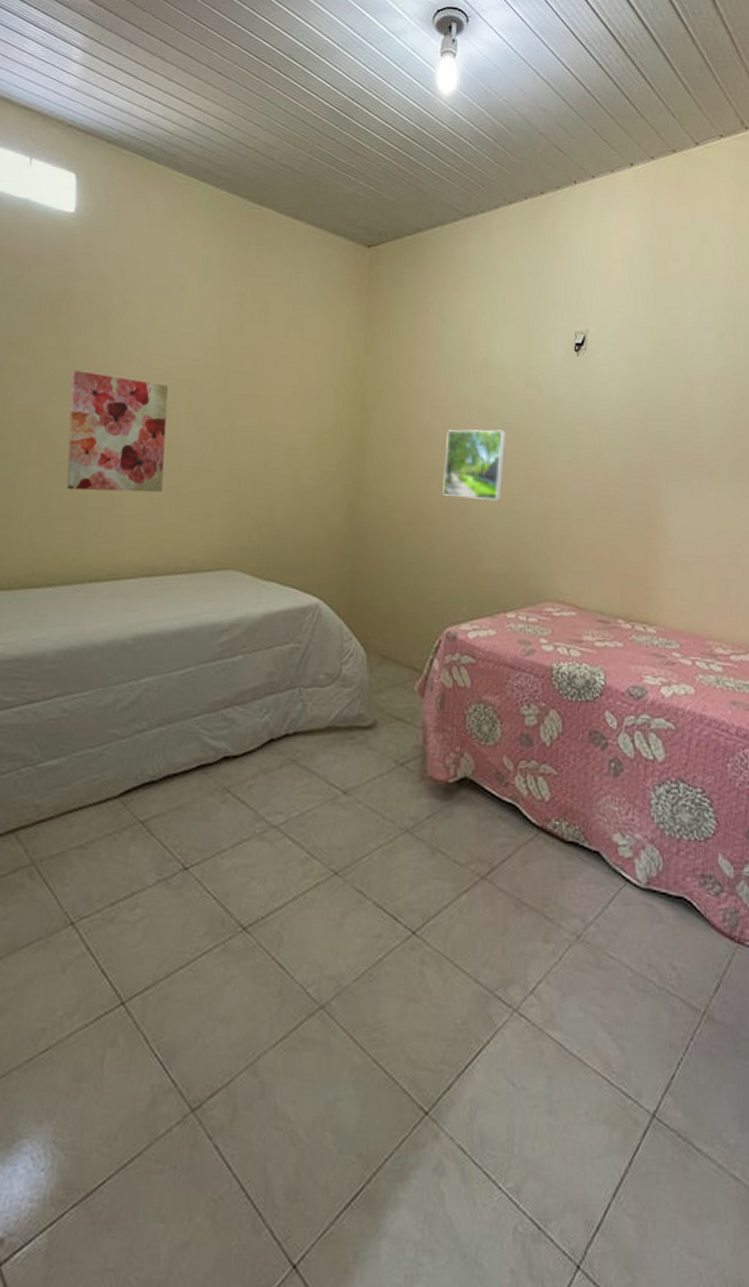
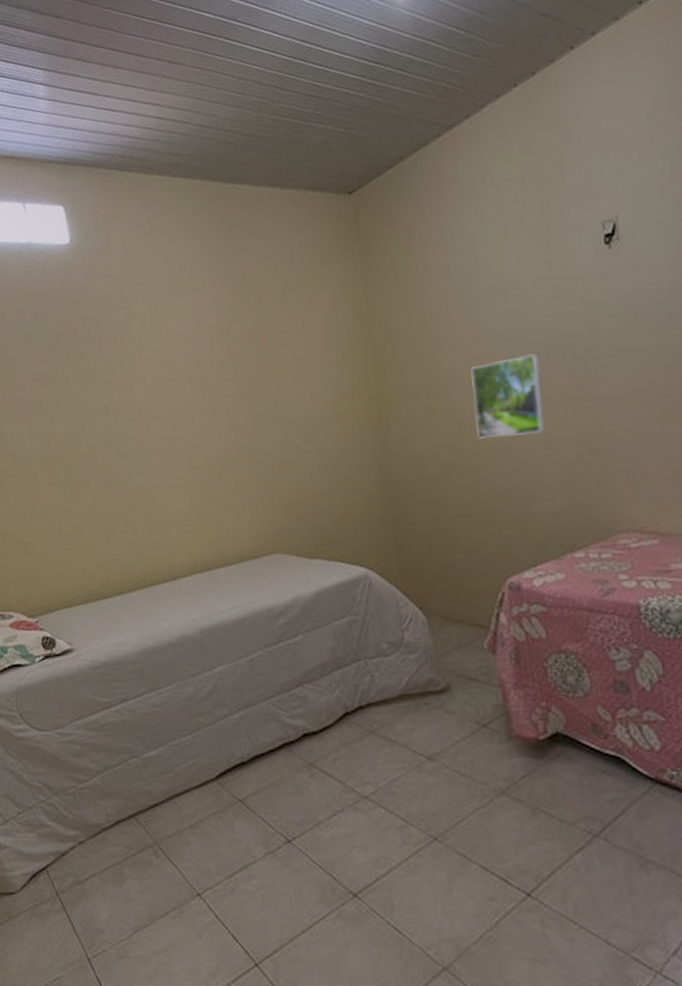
wall art: present [66,370,169,493] -> none [98,386,198,504]

